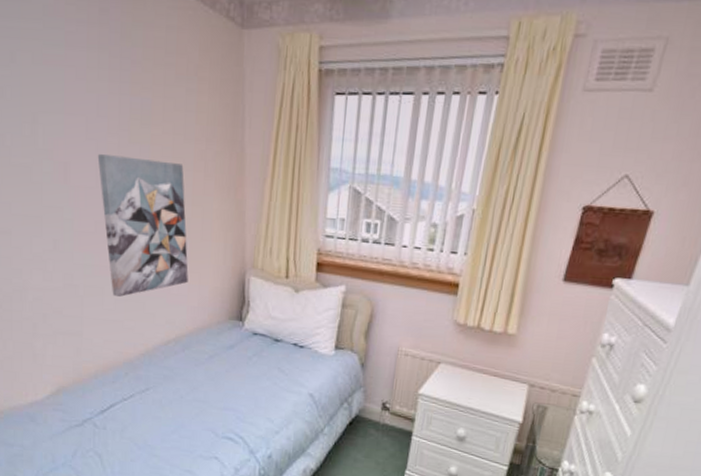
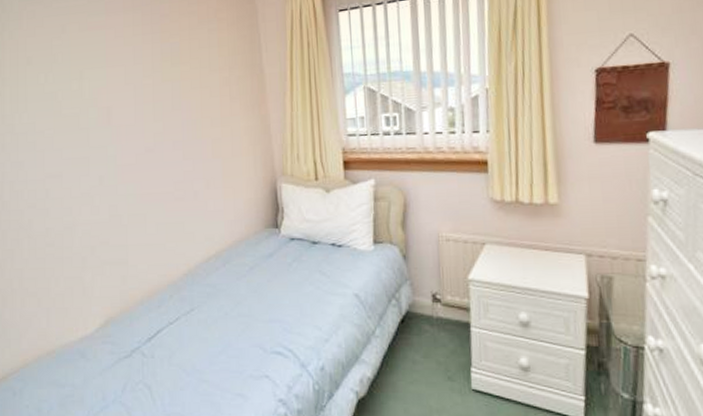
wall art: present [97,154,189,297] -> none [135,92,223,220]

